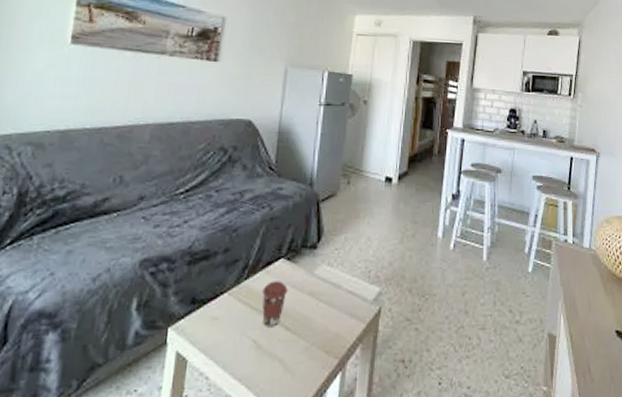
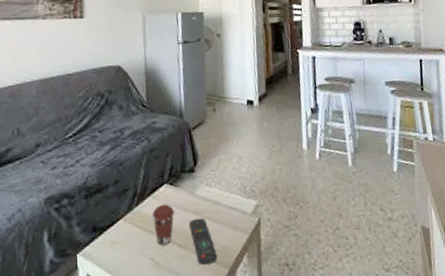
remote control: none [302,300,328,353] -> present [189,218,218,265]

